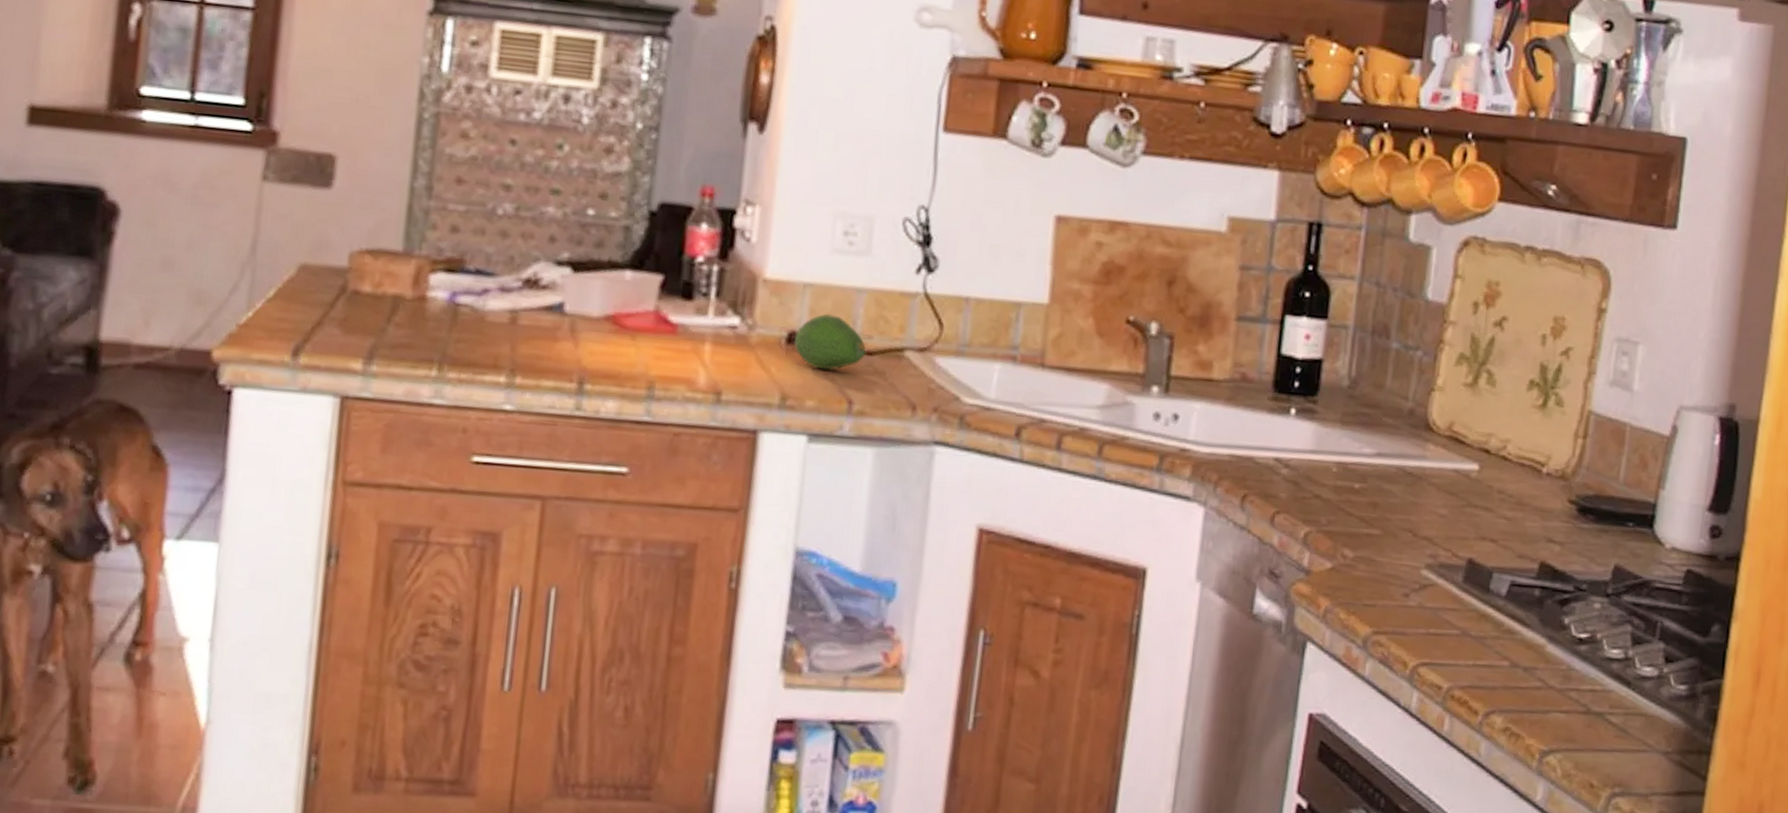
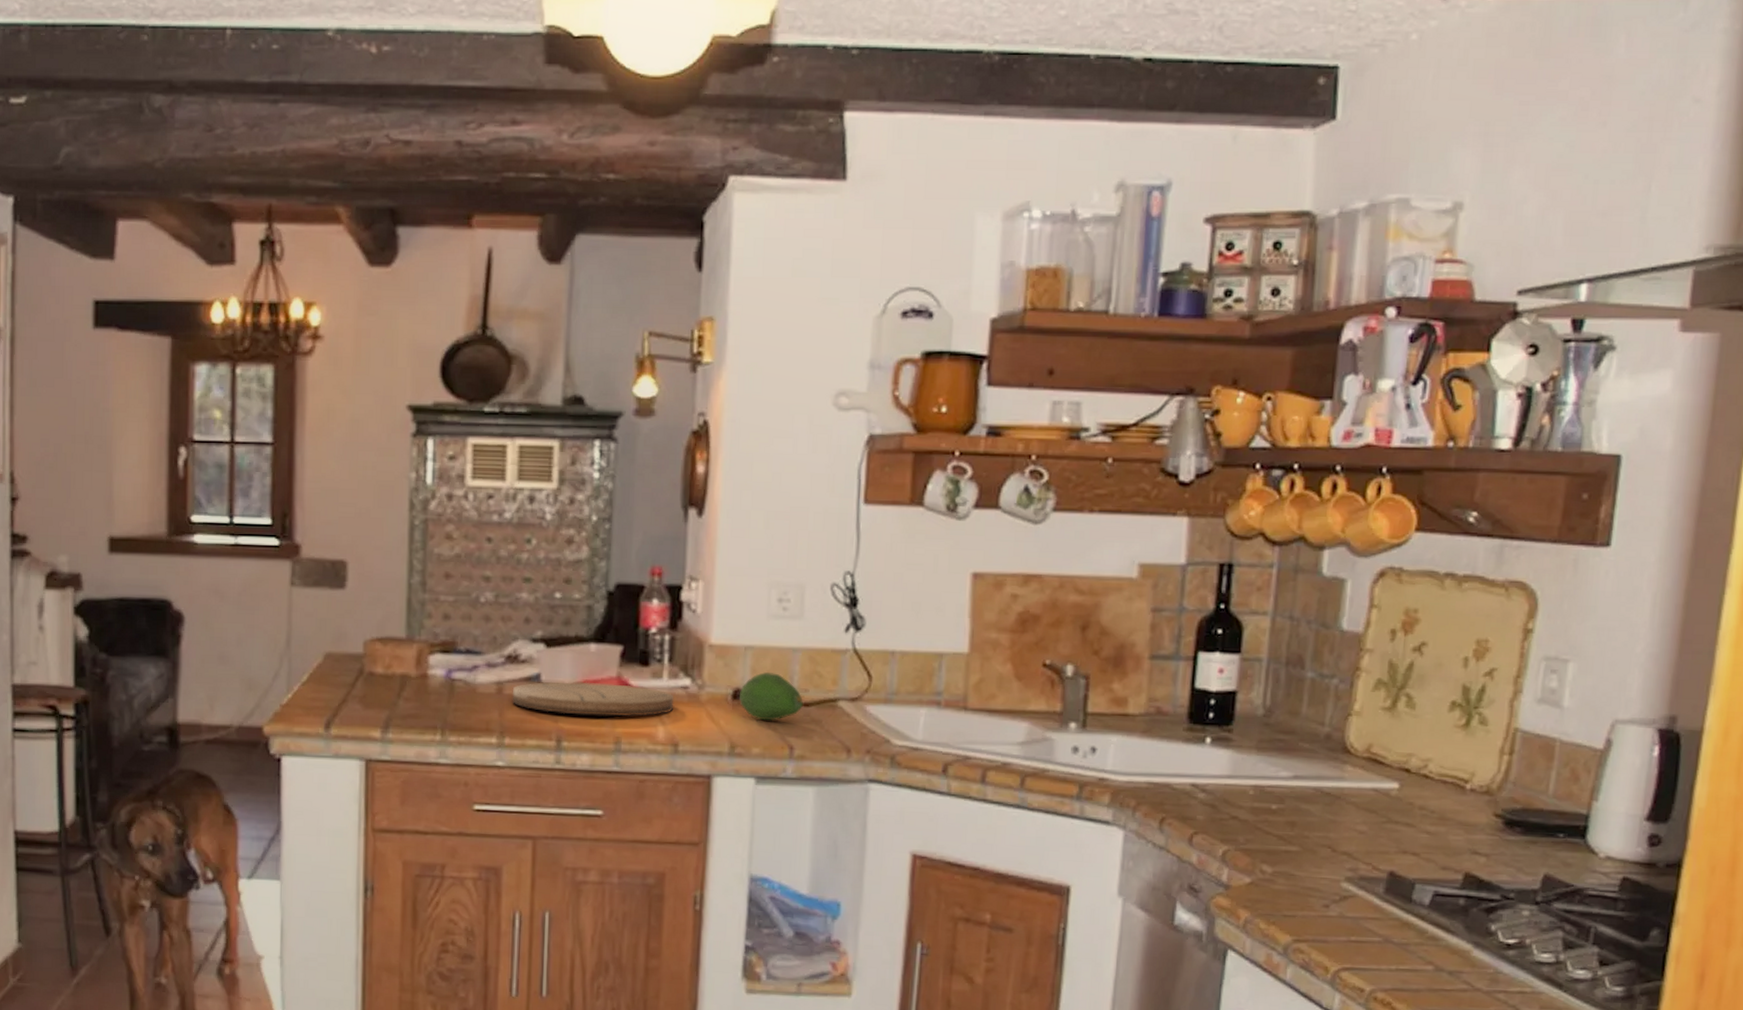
cutting board: none [527,312,720,359] -> present [512,681,674,717]

